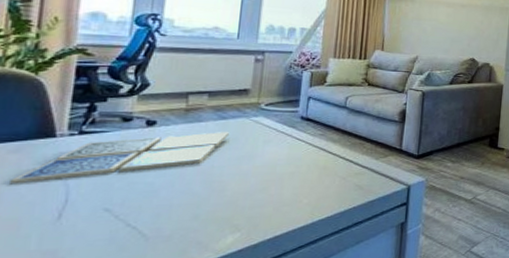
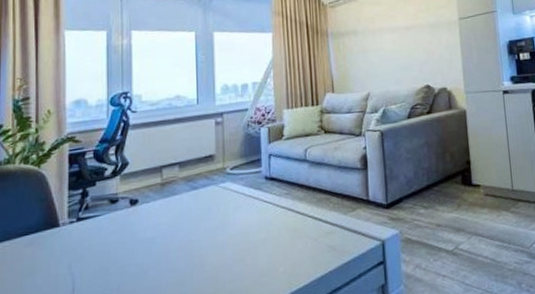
drink coaster: present [10,132,229,185] -> none [29,202,202,278]

